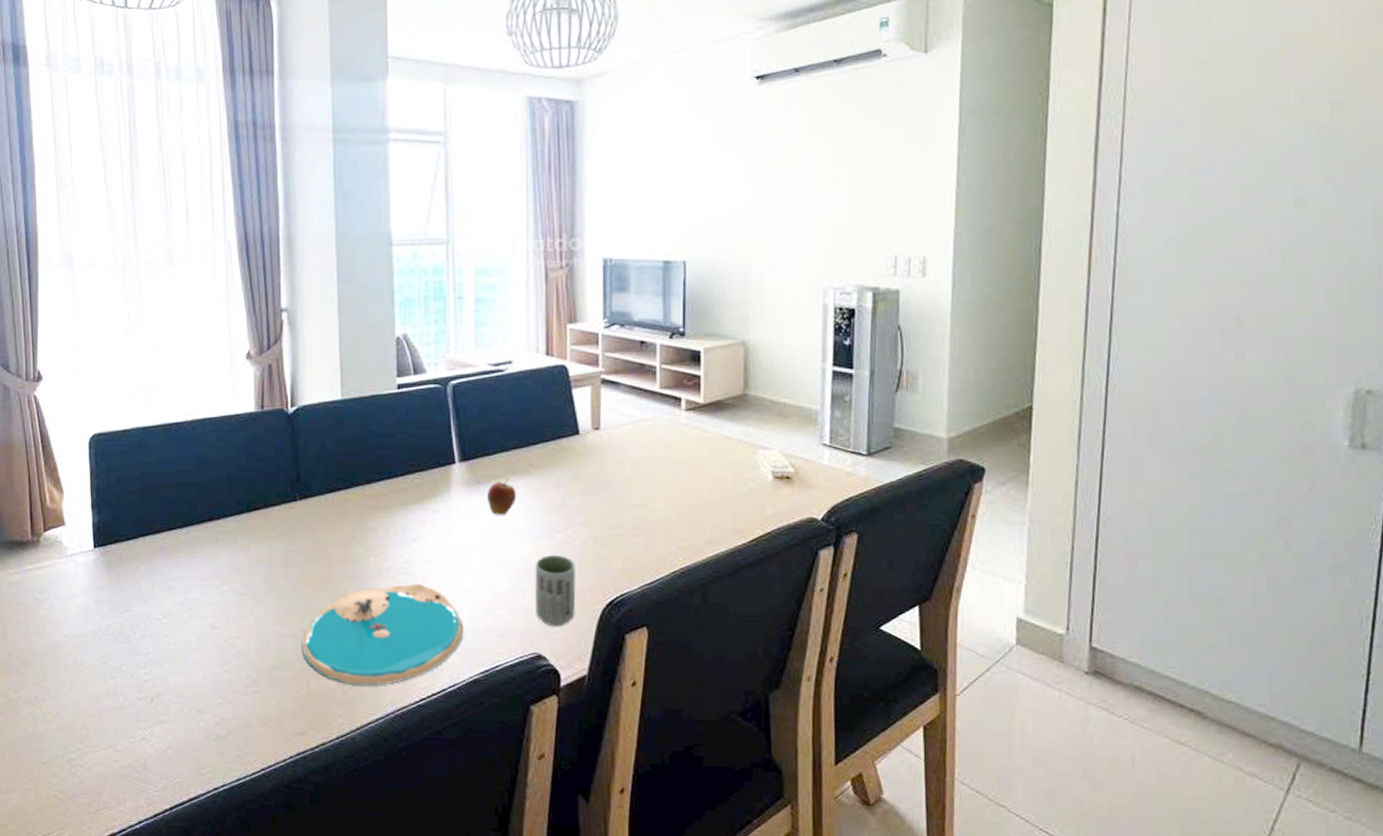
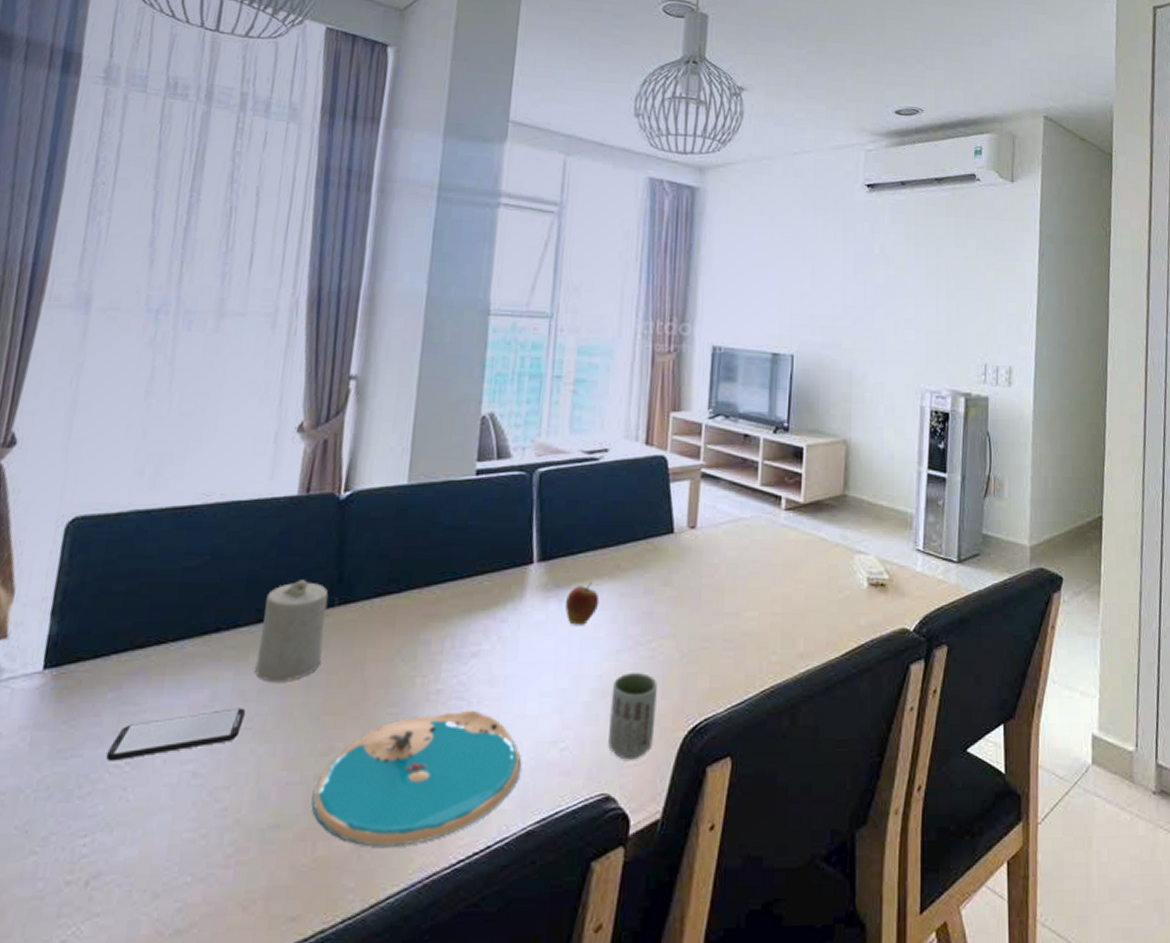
smartphone: none [149,578,242,615] -> present [106,708,245,761]
candle: none [244,480,292,559] -> present [255,580,329,682]

